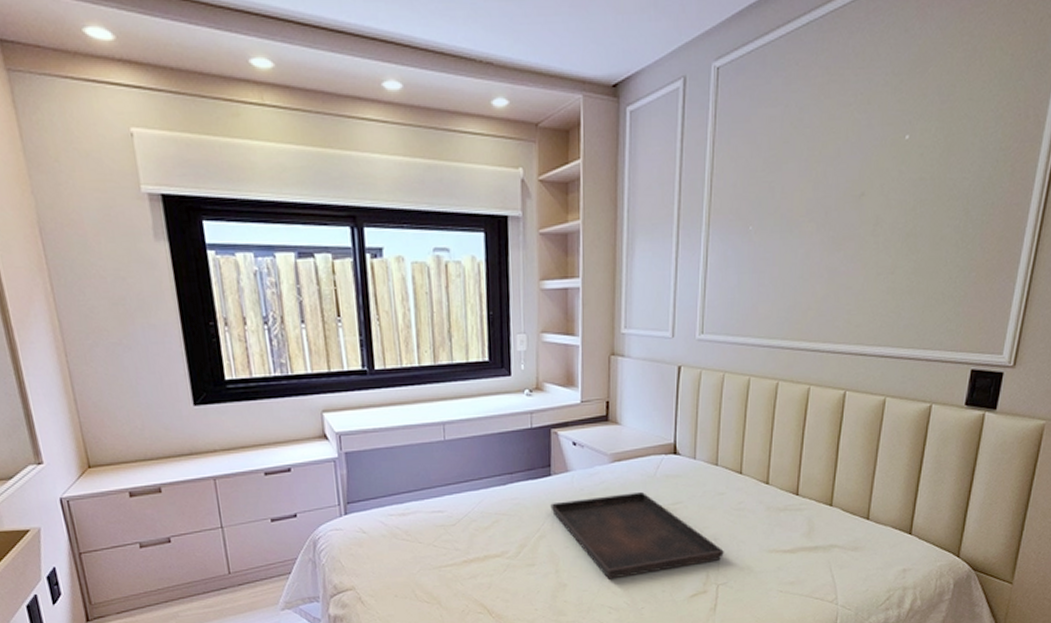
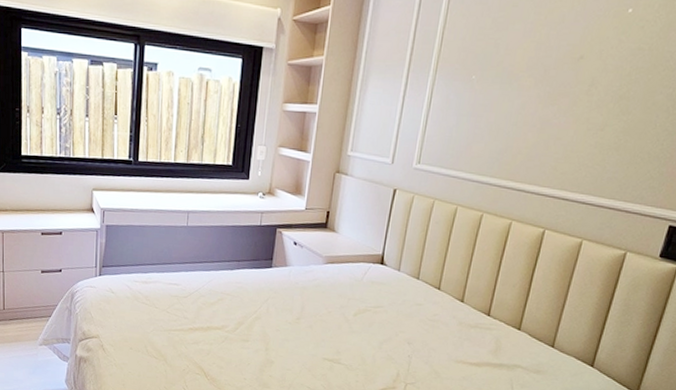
serving tray: present [550,492,724,579] -> none [268,291,416,364]

